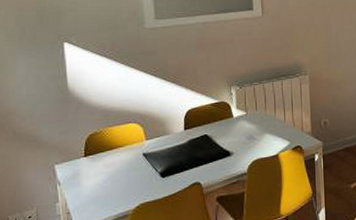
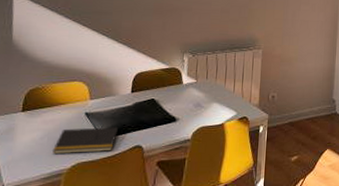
notepad: none [117,165,176,197] -> present [53,127,118,155]

